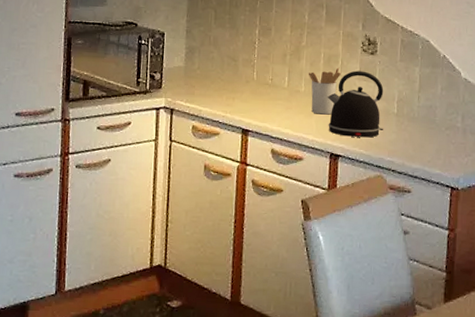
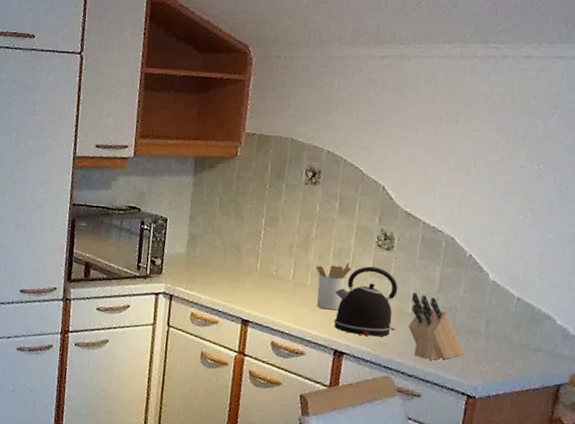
knife block: none [396,93,446,156] -> present [409,293,465,360]

